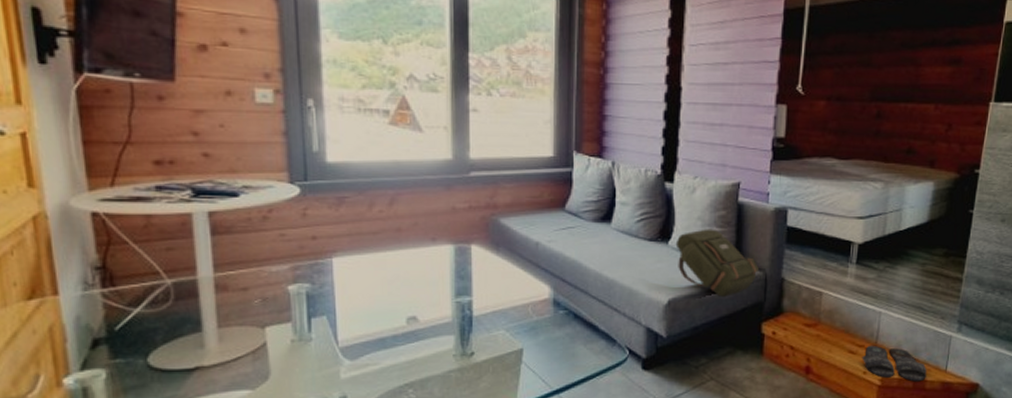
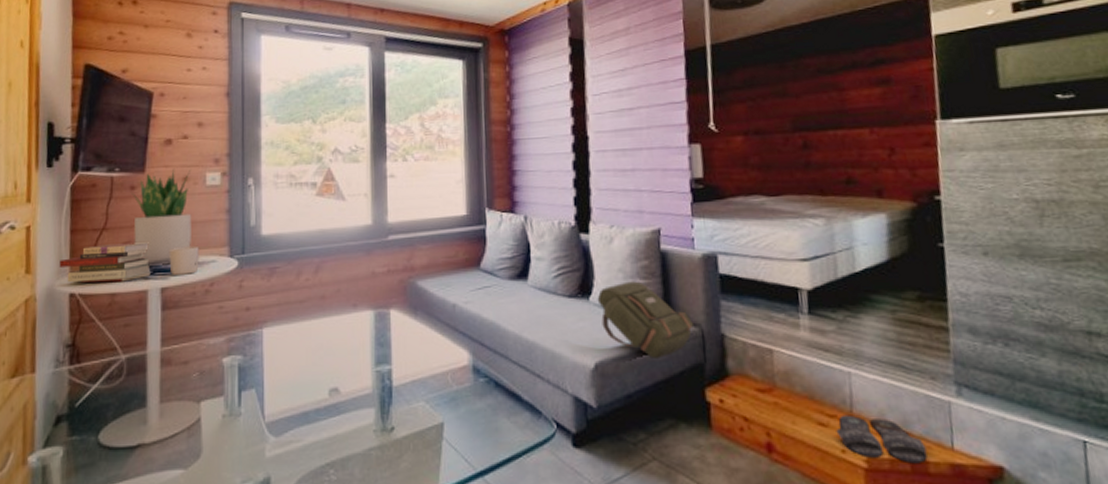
books: none [73,160,194,203] -> present [59,242,151,284]
planter: none [160,79,242,189] -> present [131,168,192,267]
mug: none [215,168,253,199] -> present [169,245,199,275]

